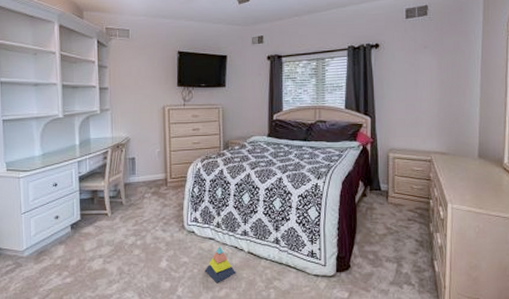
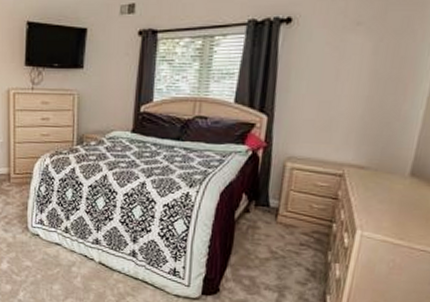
stacking toy: present [204,246,236,283] -> none [49,252,84,292]

